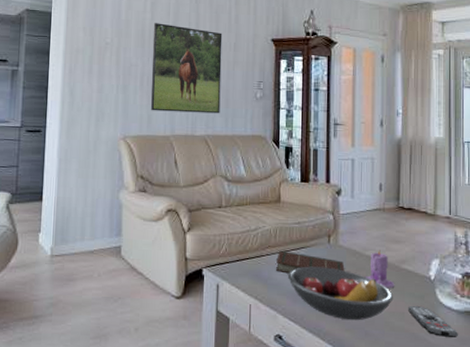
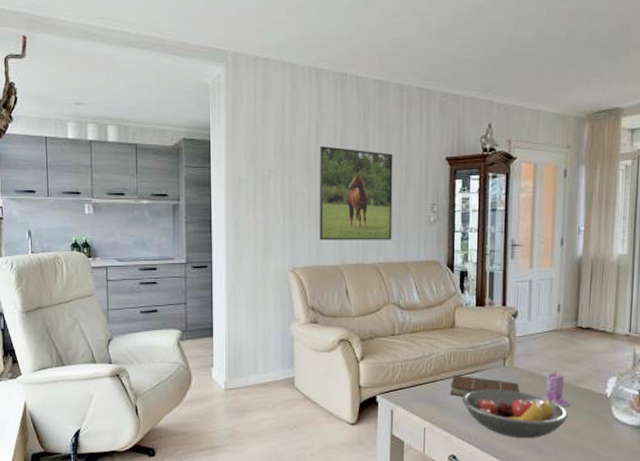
remote control: present [407,305,458,338] -> none [582,422,632,452]

